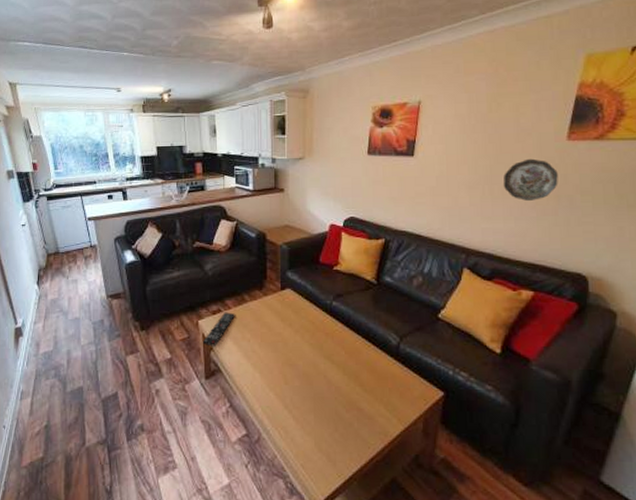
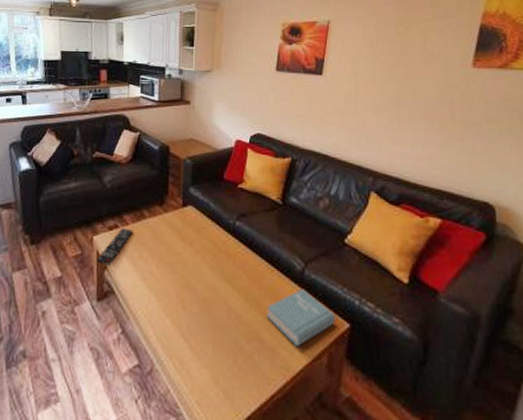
book: none [364,362,431,414] -> present [266,289,336,346]
decorative plate: present [503,158,558,201] -> none [410,83,465,126]

